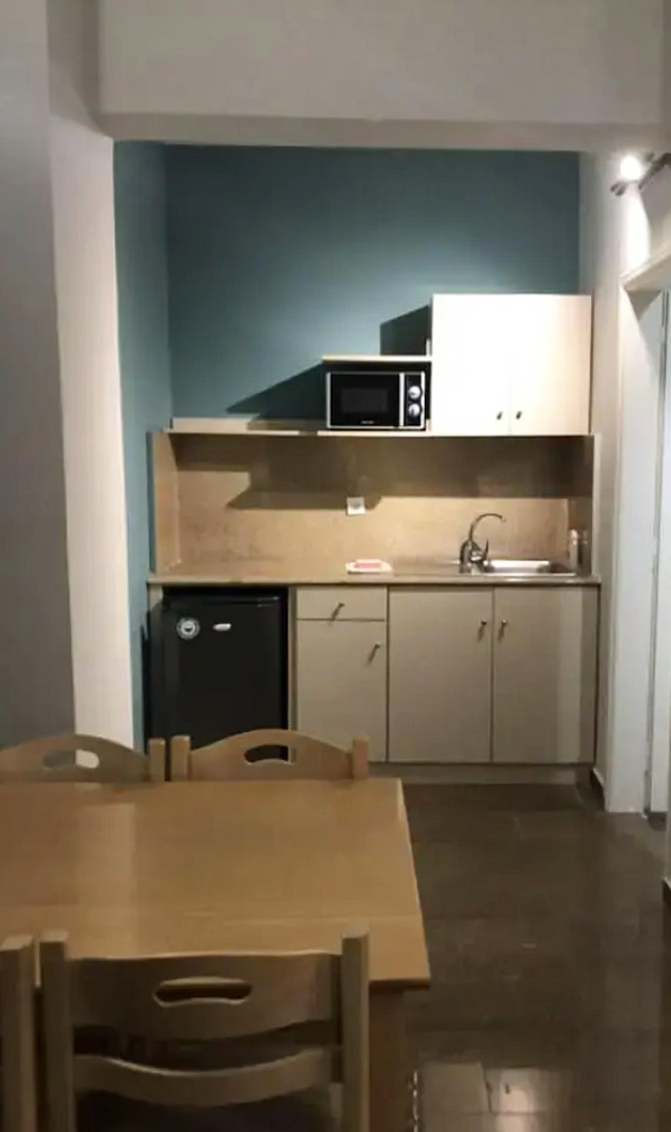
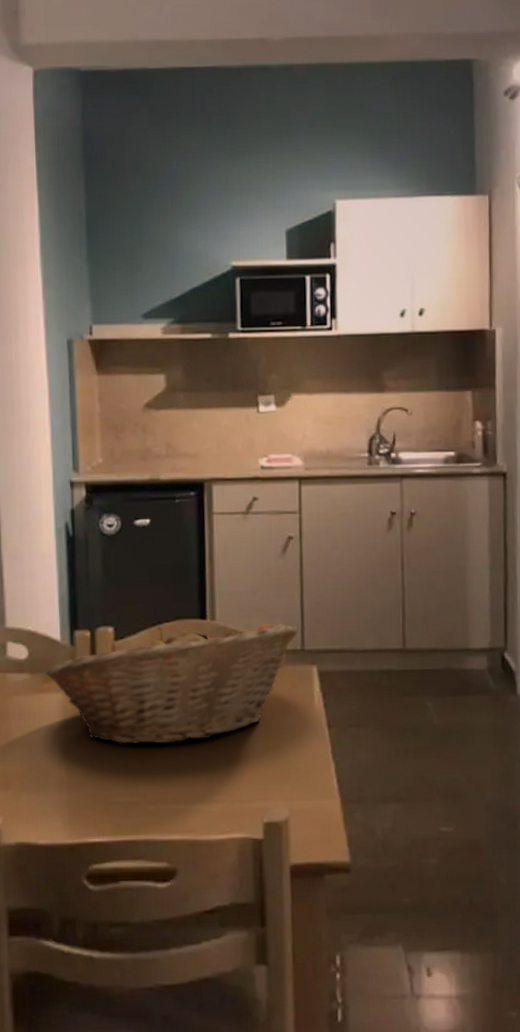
fruit basket: none [117,735,383,858] -> present [45,624,298,745]

